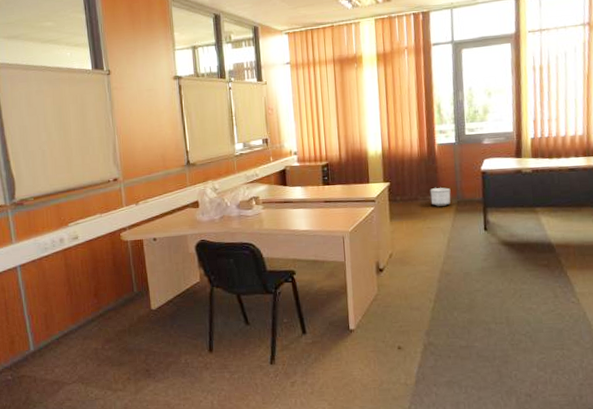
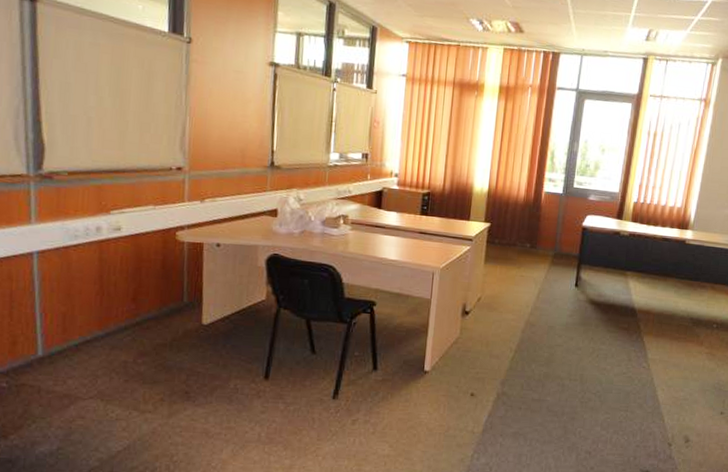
planter: present [430,187,451,206] -> none [528,236,550,256]

